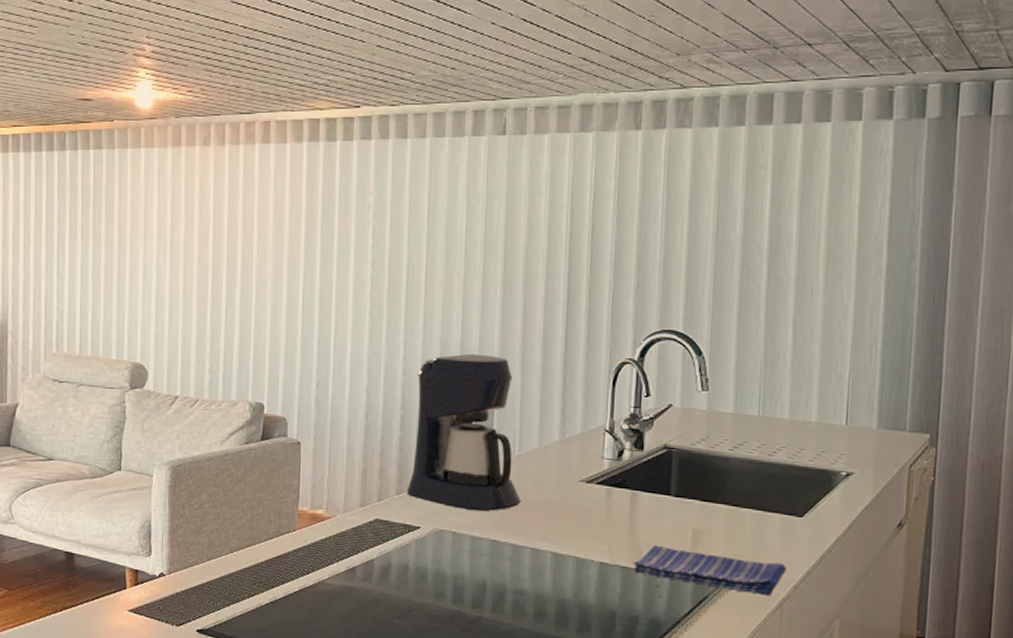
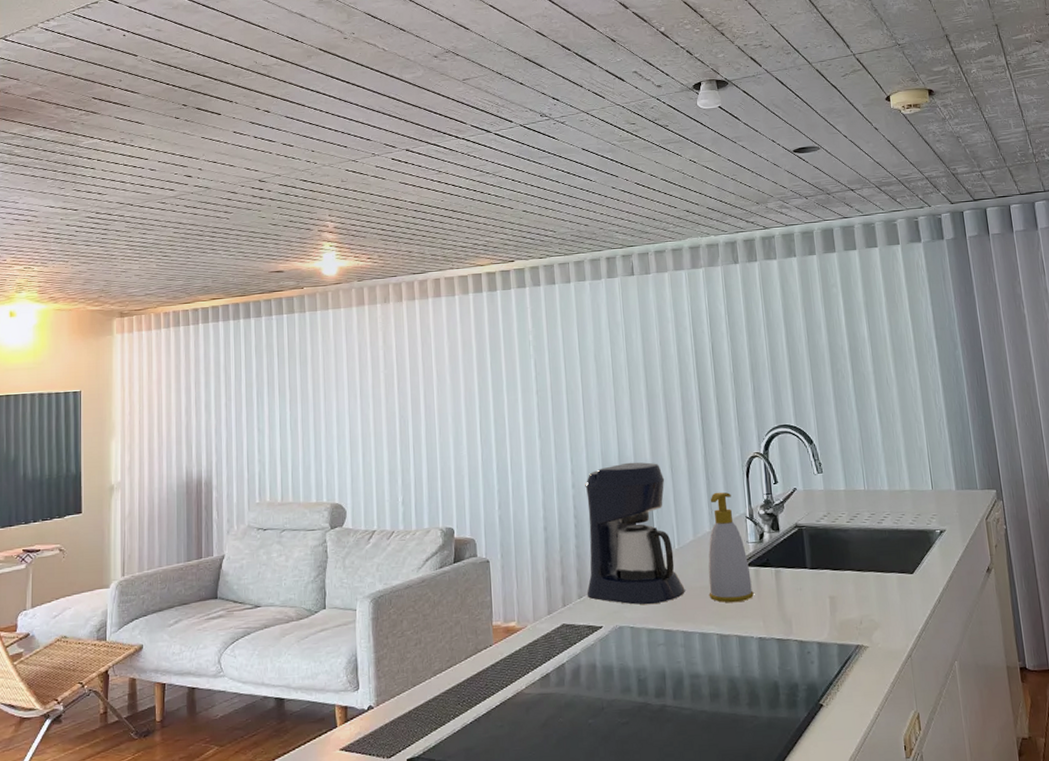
soap bottle: none [548,398,602,522] -> present [708,492,754,603]
dish towel: present [633,545,786,596] -> none [786,615,909,649]

